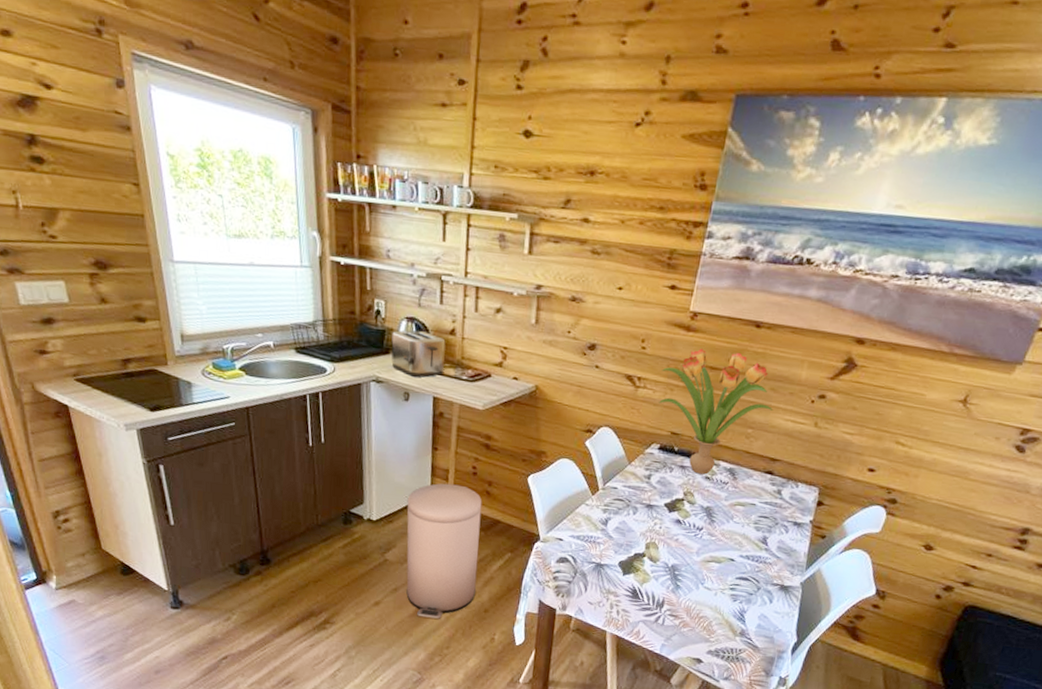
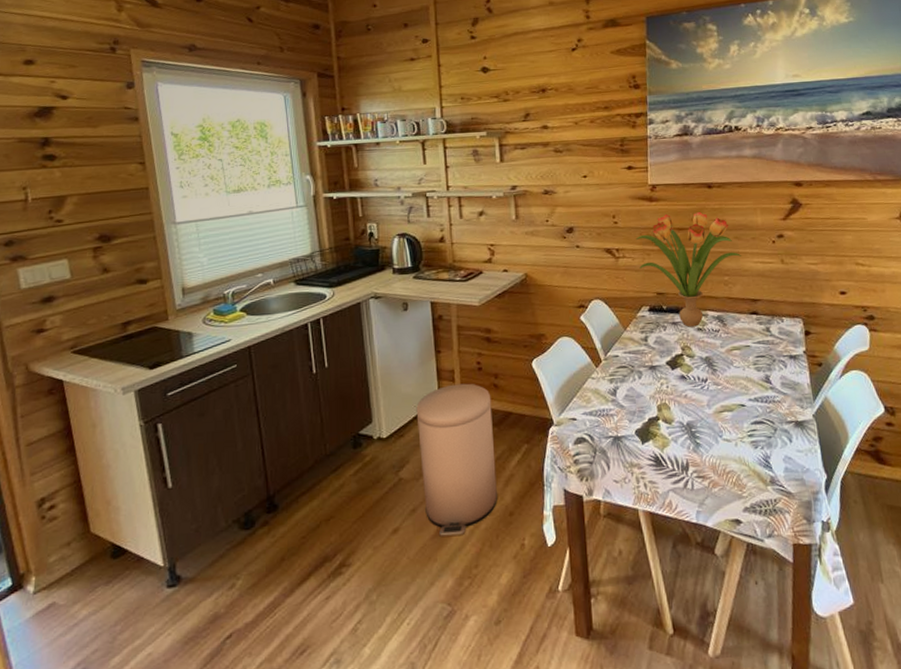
toaster: present [391,330,446,378] -> none [386,244,439,288]

